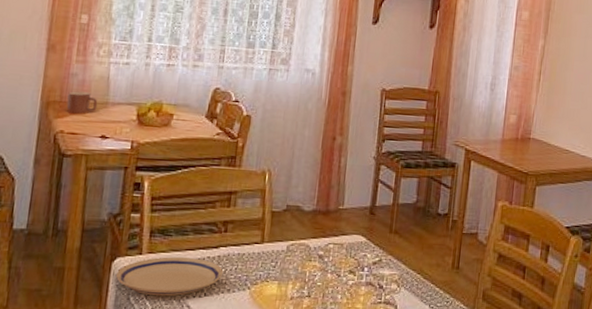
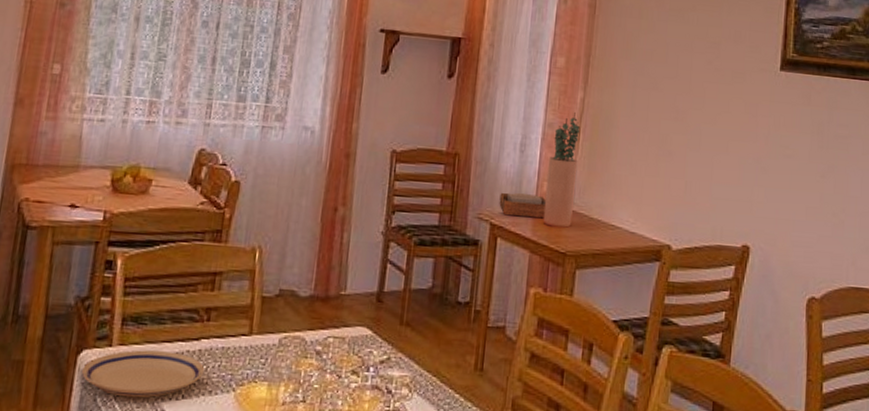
mug: present [66,91,98,116] -> none [33,152,68,181]
napkin holder: none [472,123,512,145] -> present [499,192,546,219]
vase: none [509,58,542,152] -> present [543,113,581,228]

